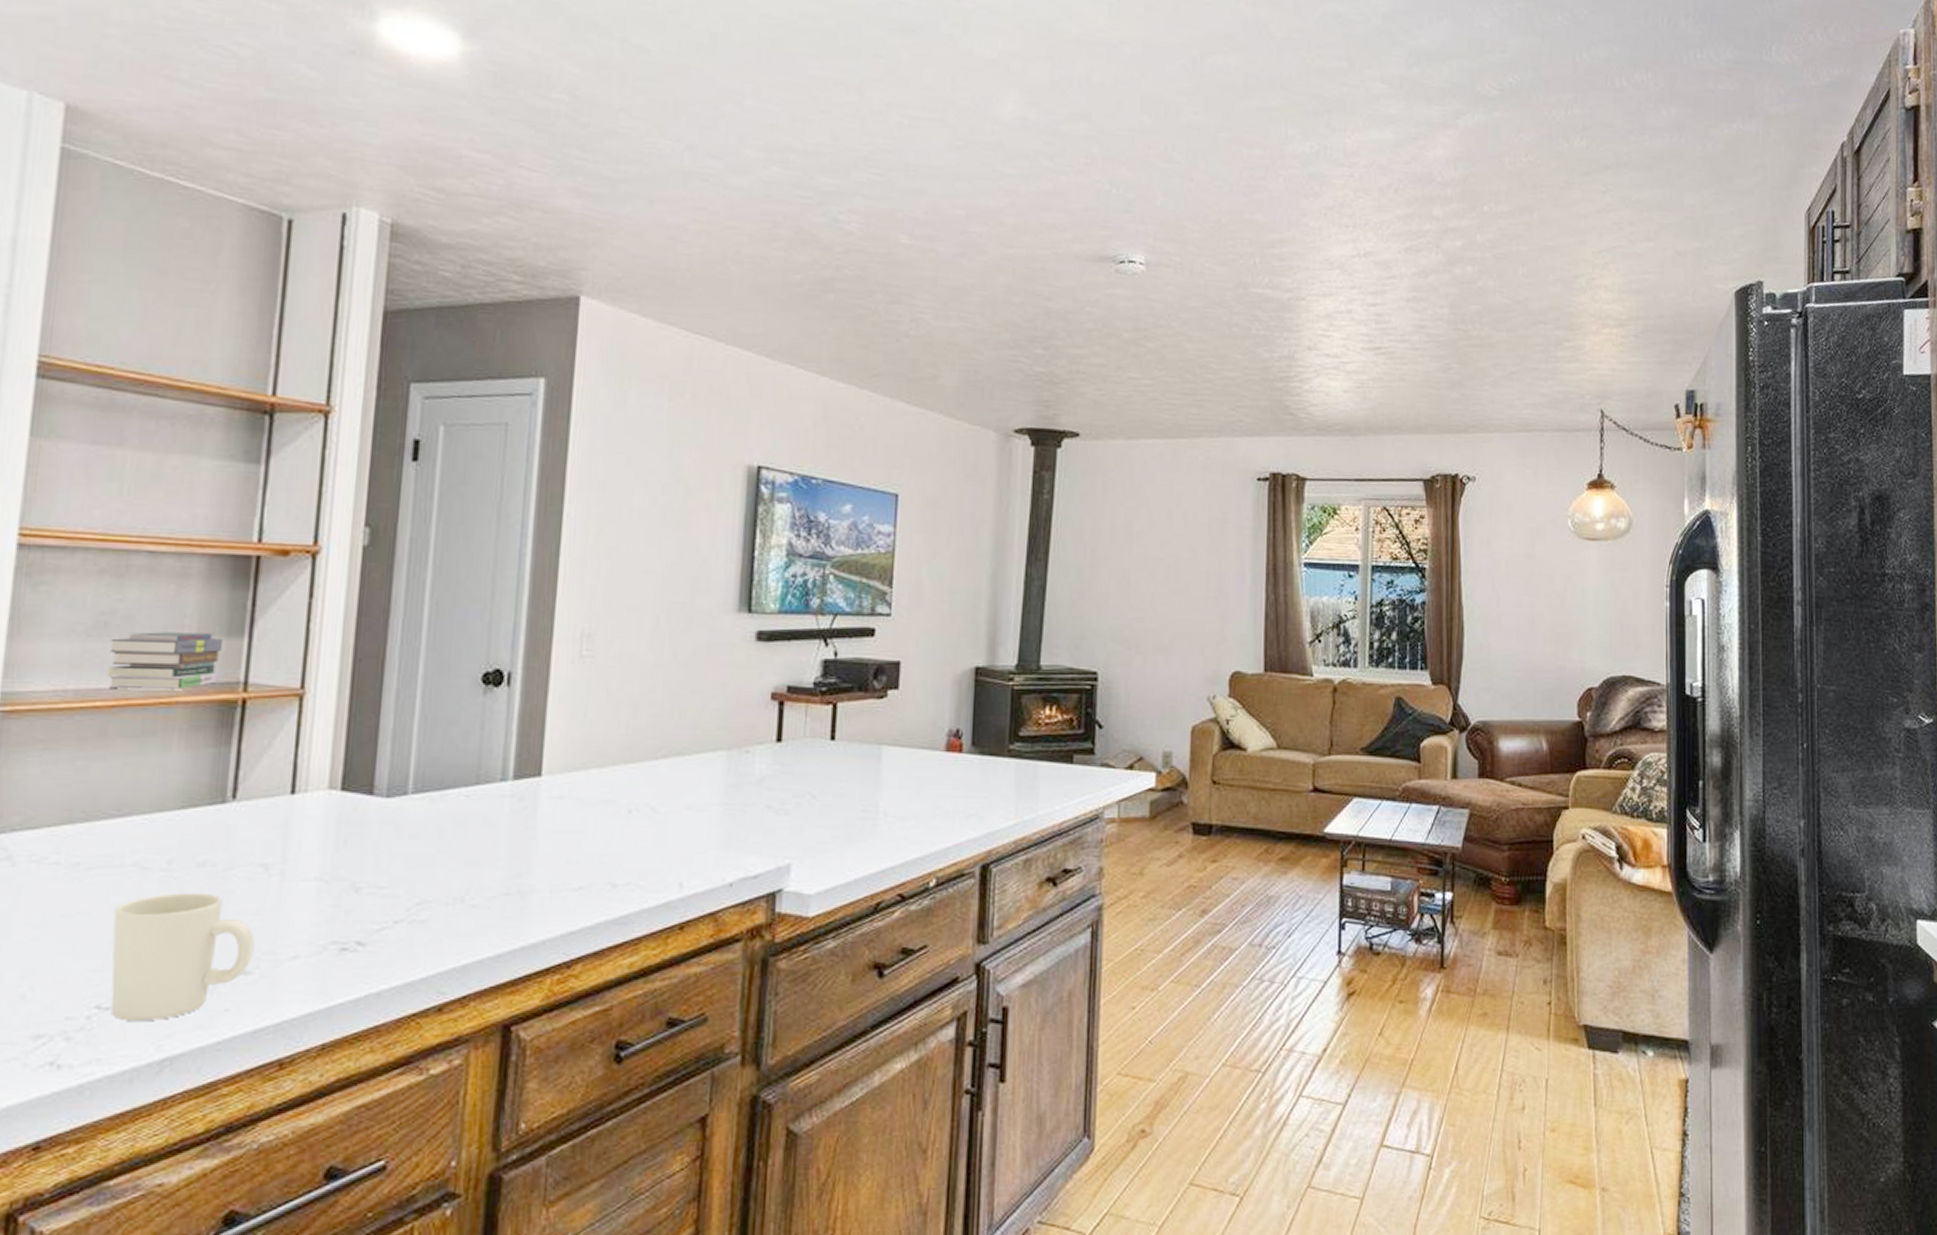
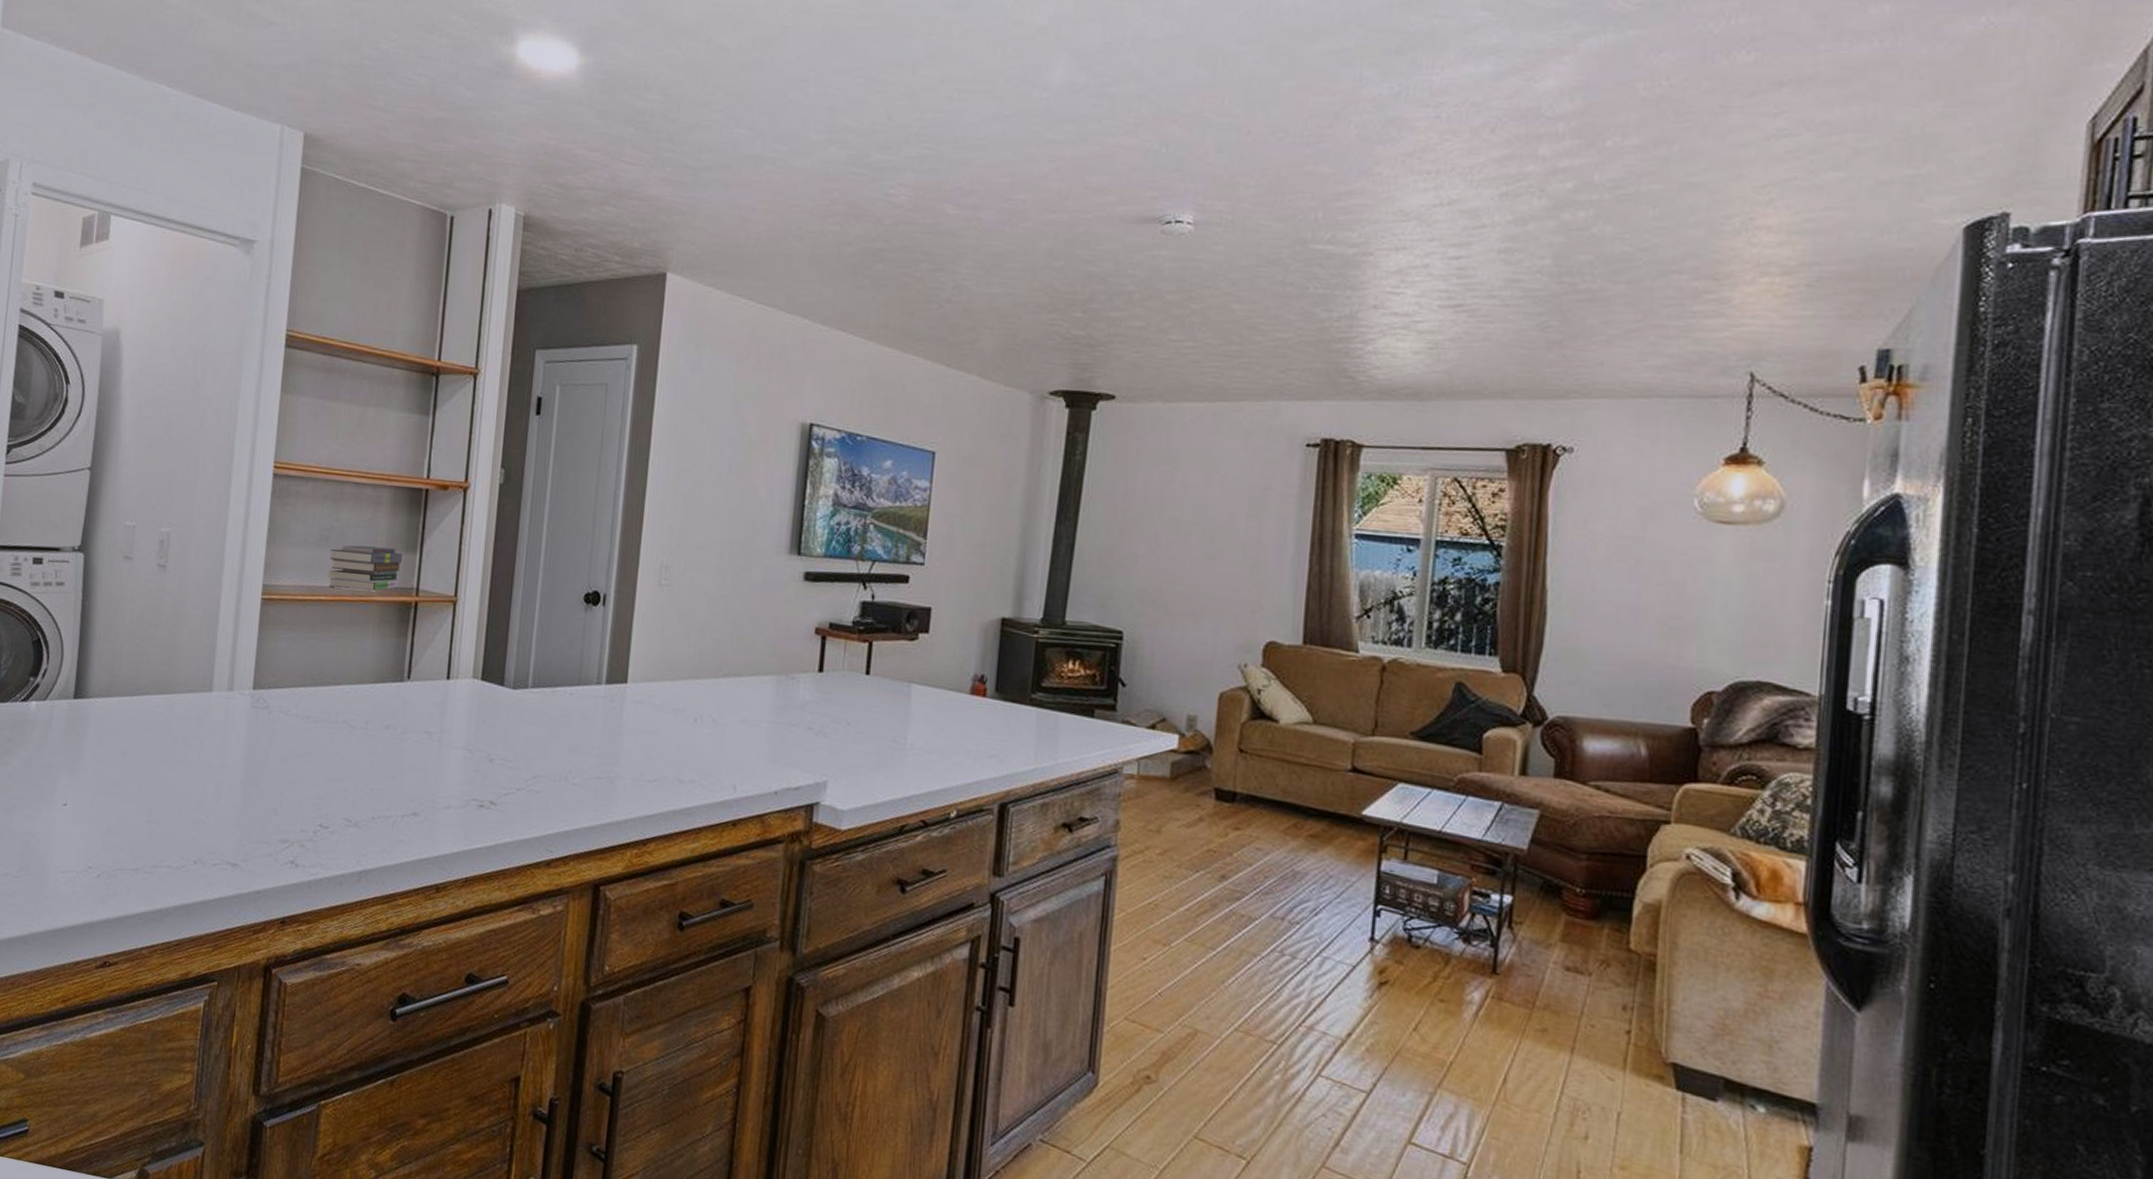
mug: present [110,893,255,1021] -> none [328,746,421,842]

